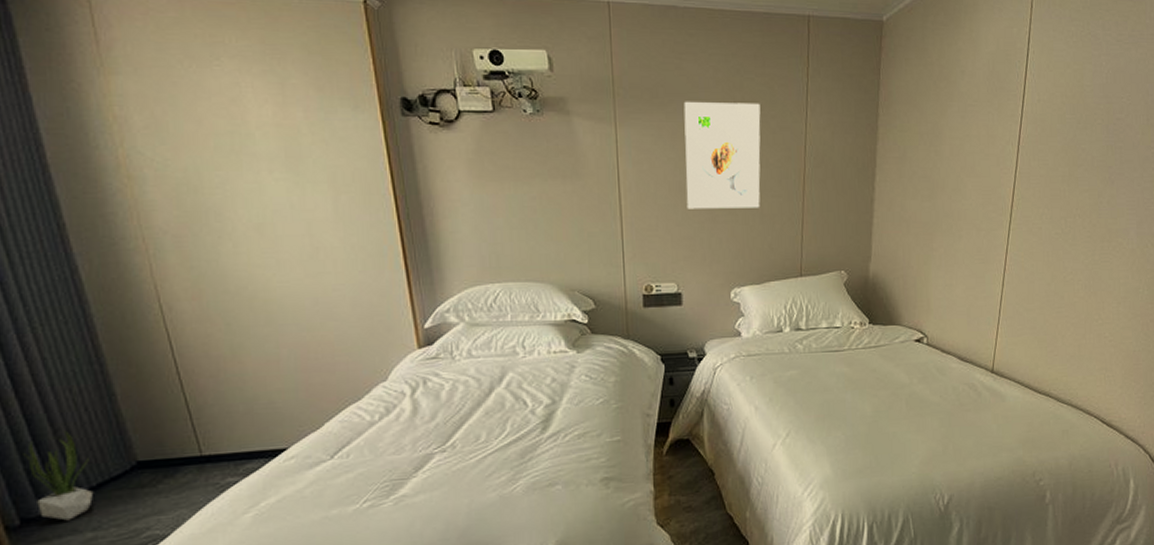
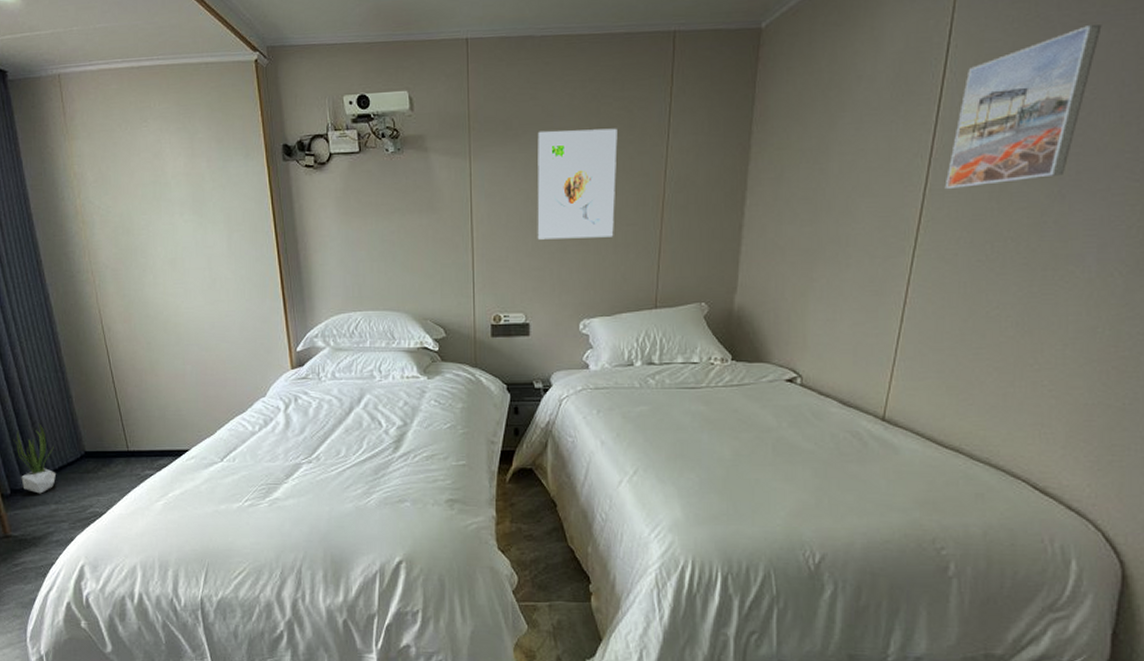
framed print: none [1030,45,1132,172] -> present [944,25,1102,188]

